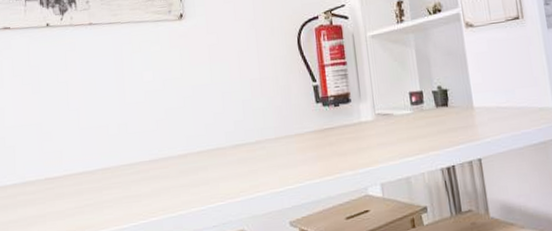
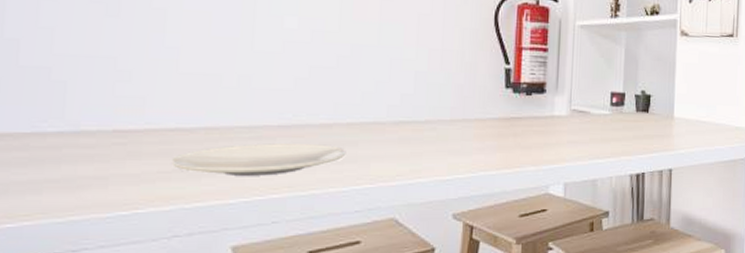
plate: none [82,171,200,205] -> present [170,143,346,176]

